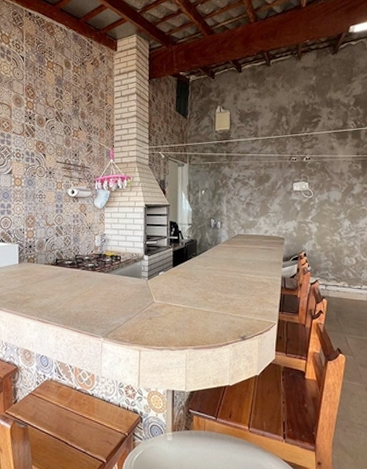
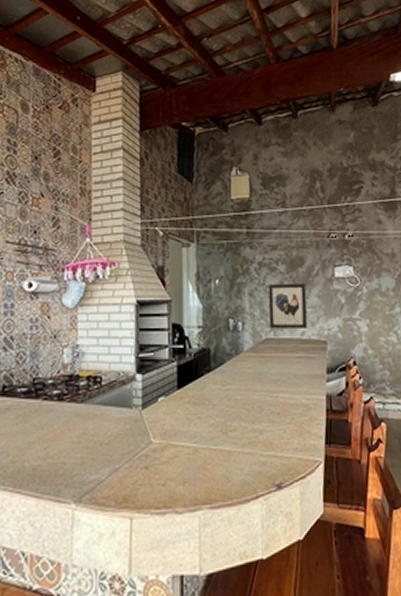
wall art: none [241,194,271,228] -> present [269,283,308,329]

